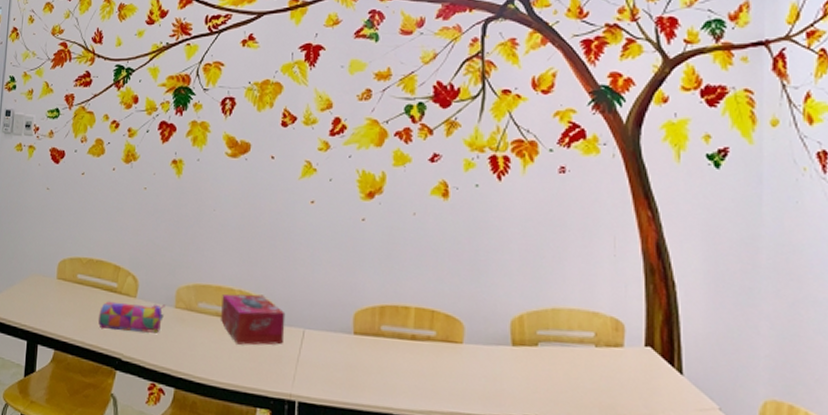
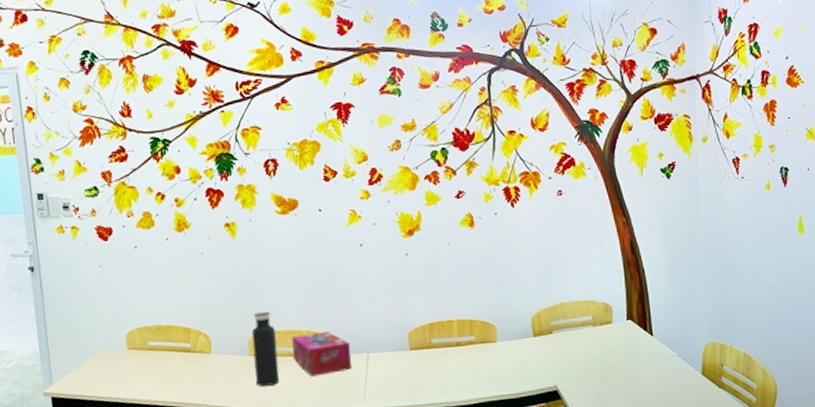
pencil case: present [97,301,166,333] -> none [176,354,241,387]
water bottle: none [178,261,206,347] -> present [251,311,280,387]

